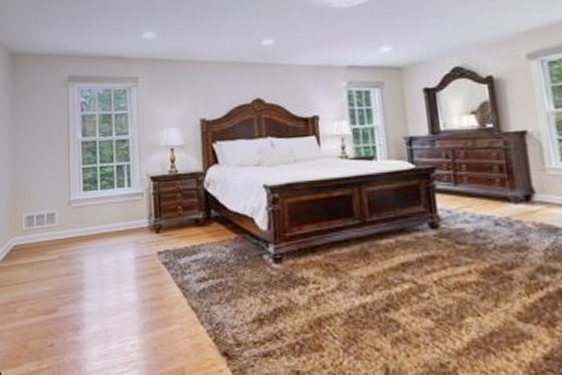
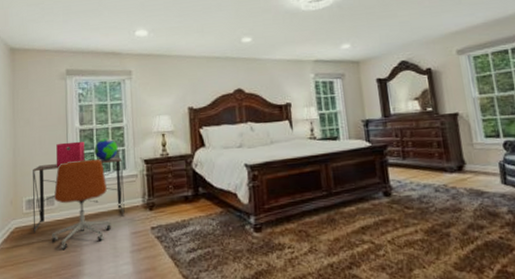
desk: none [32,172,130,253] -> present [32,156,125,234]
office chair: none [51,174,115,271] -> present [51,158,112,249]
storage bin: none [57,154,87,183] -> present [56,141,85,168]
globe: none [97,152,123,177] -> present [94,138,118,162]

